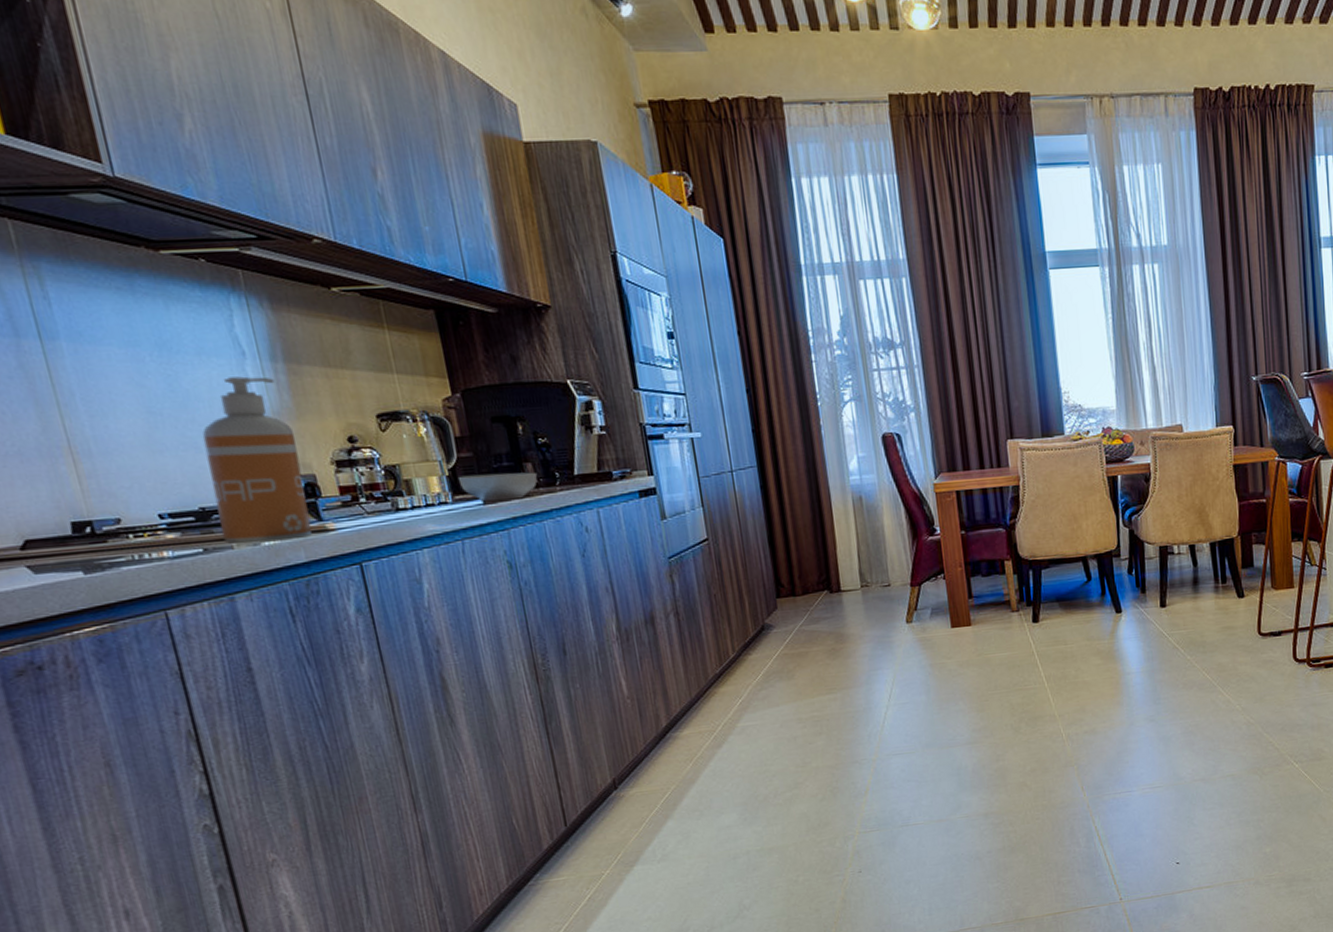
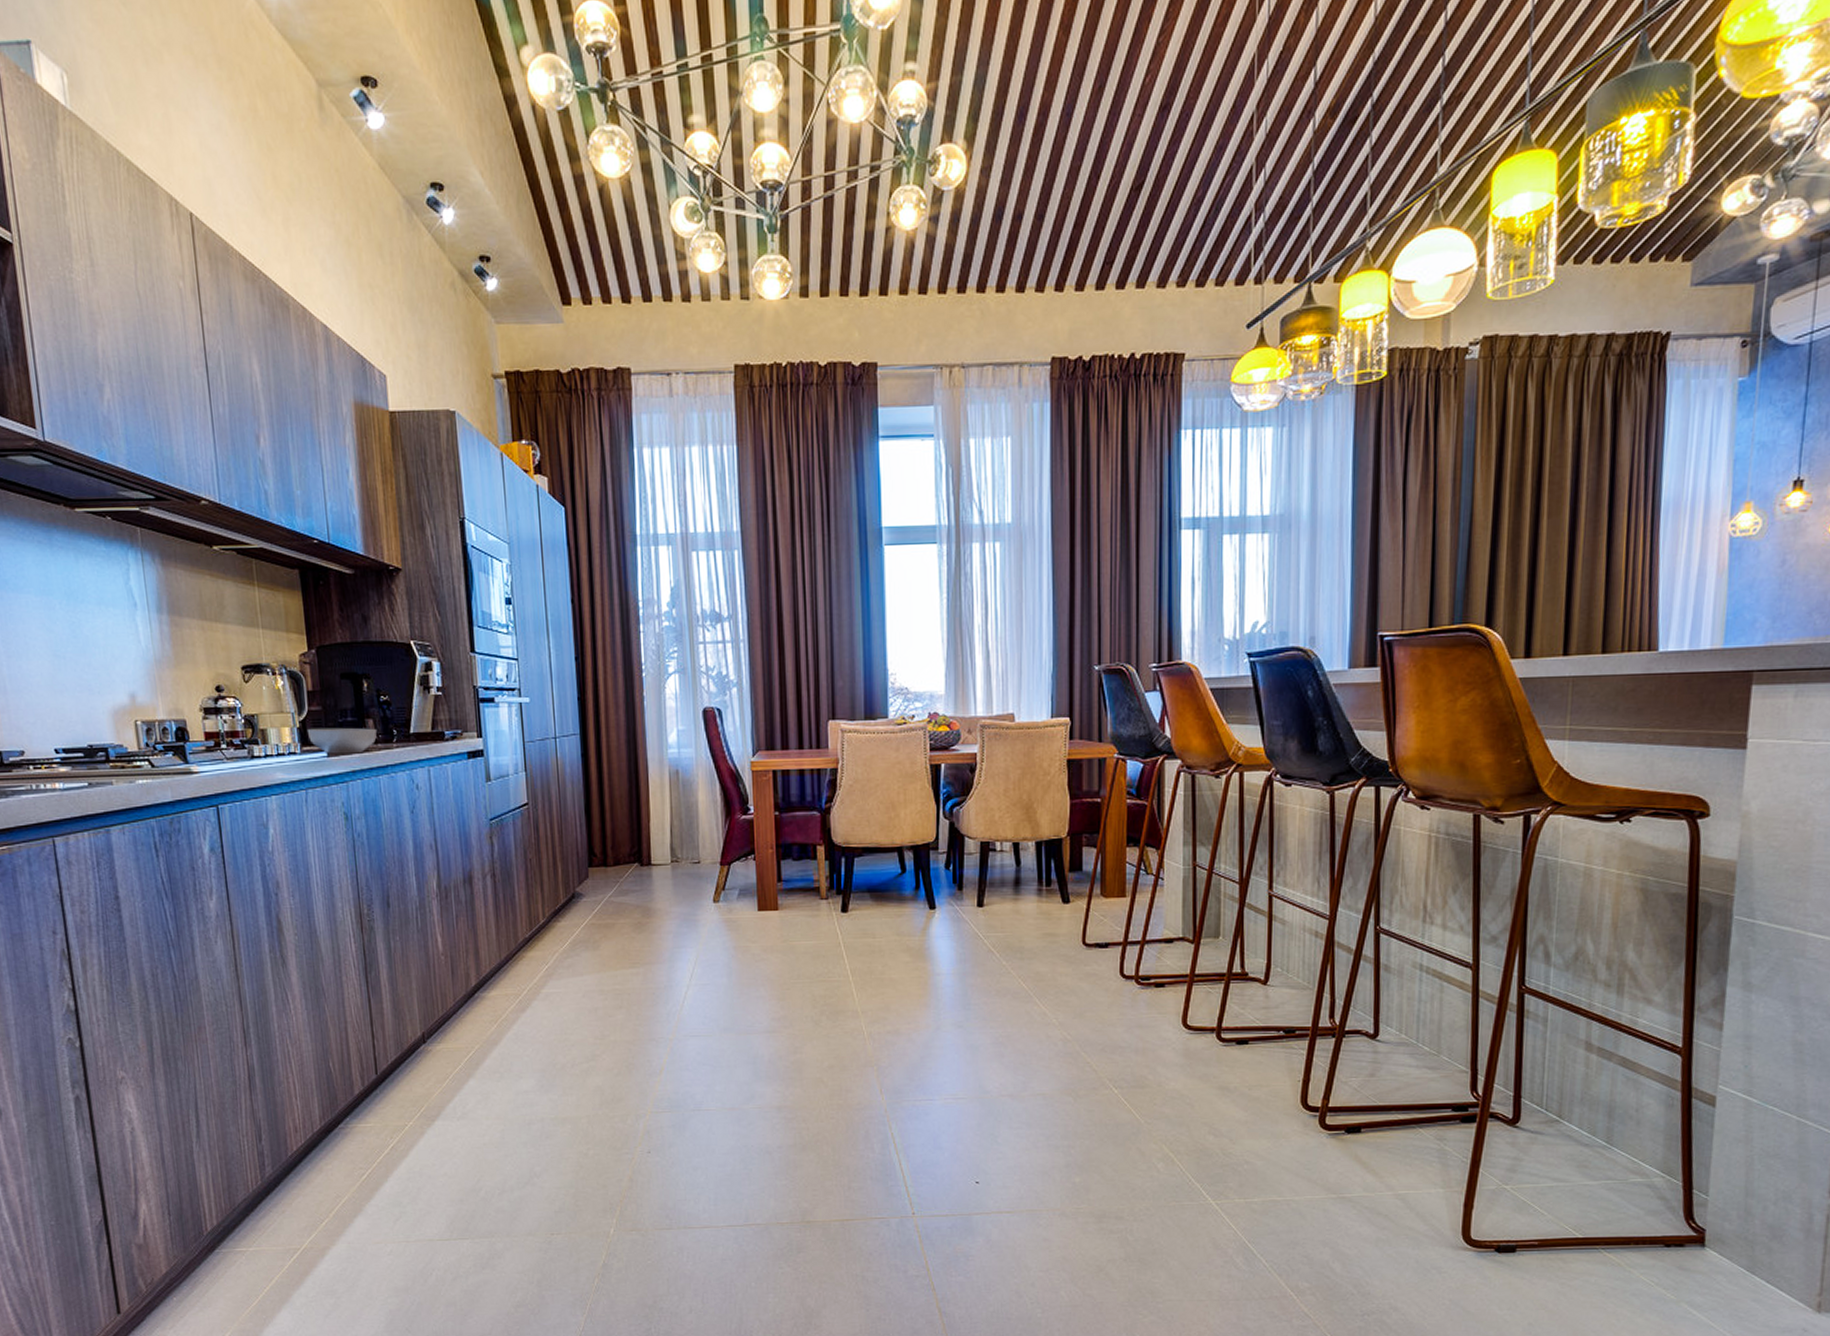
soap dispenser: present [202,376,313,544] -> none [96,626,180,781]

